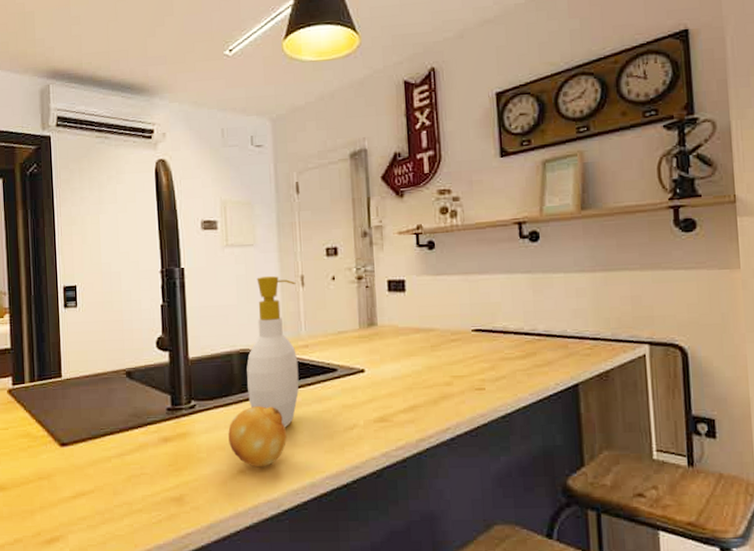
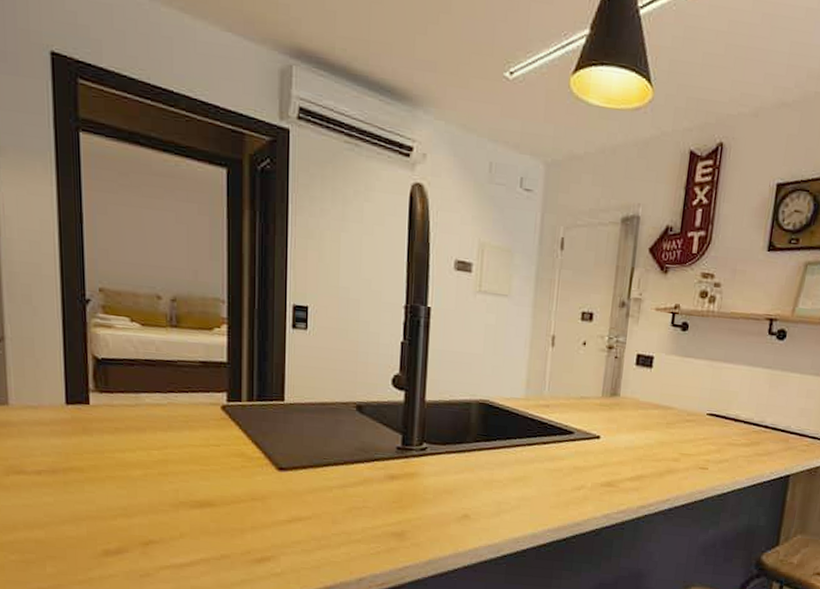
fruit: present [228,406,287,468] -> none [457,456,516,515]
soap bottle: present [246,275,299,428] -> none [482,330,547,481]

